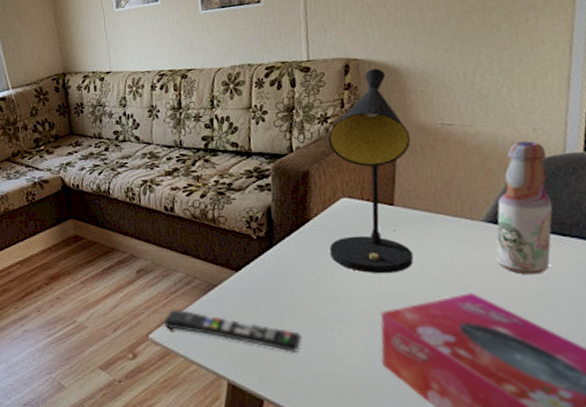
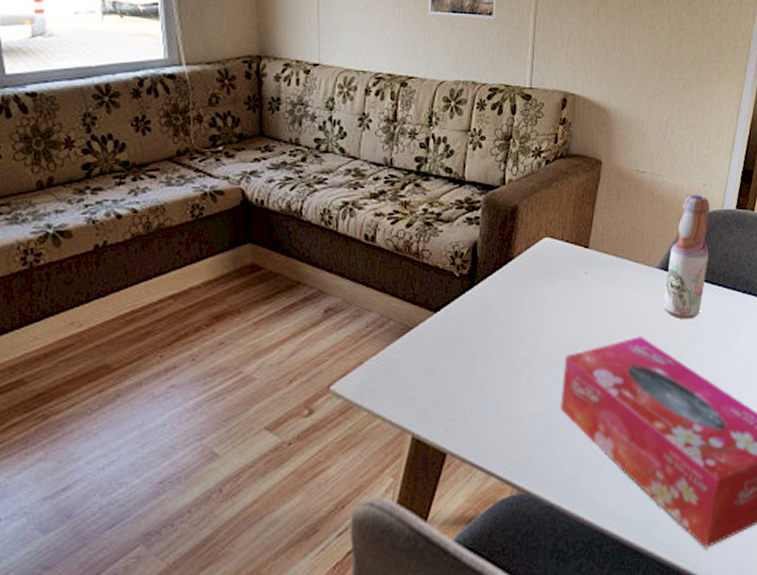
remote control: present [163,308,302,352] -> none [348,355,491,400]
table lamp: present [328,68,414,274] -> none [527,107,610,317]

